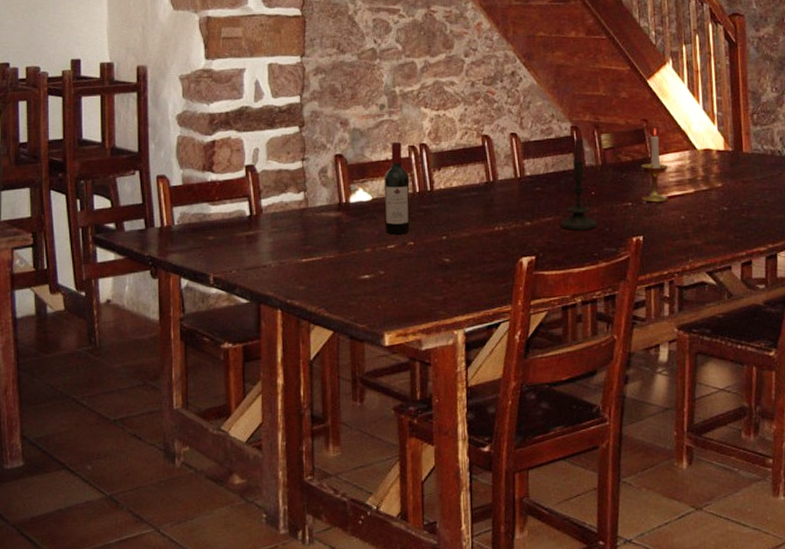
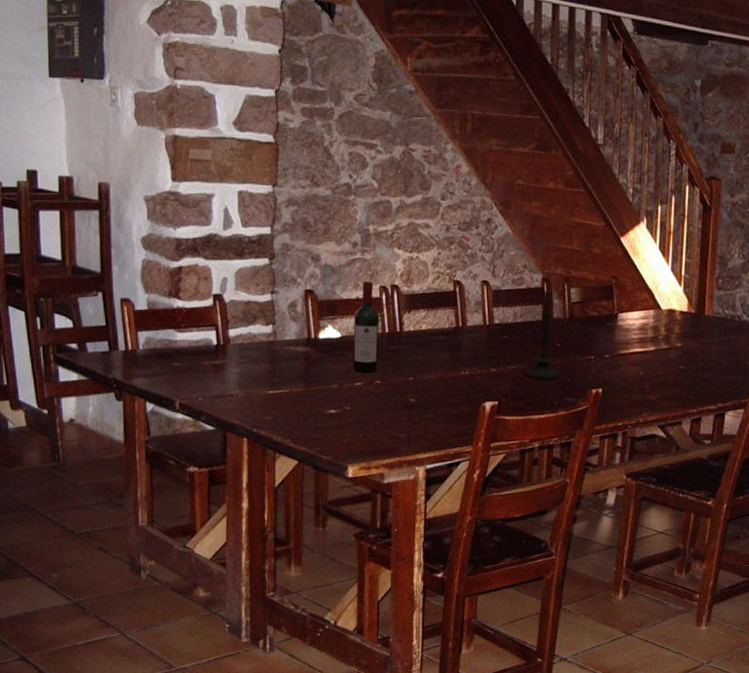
candlestick: present [641,128,669,203] -> none [604,285,633,358]

